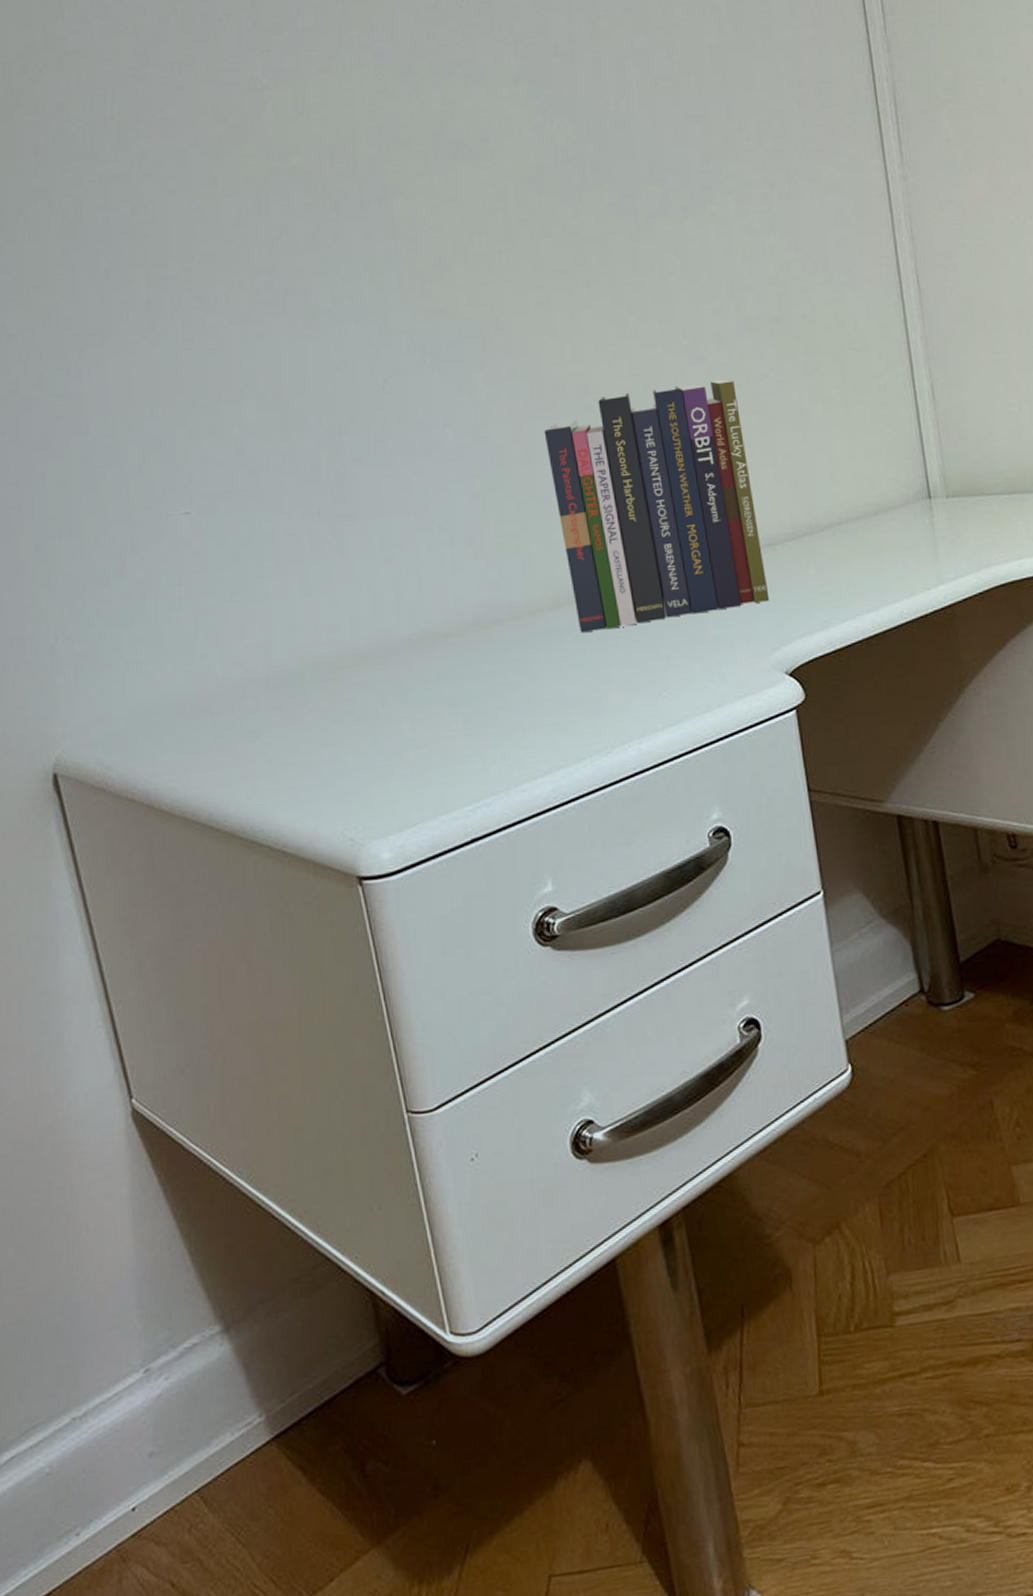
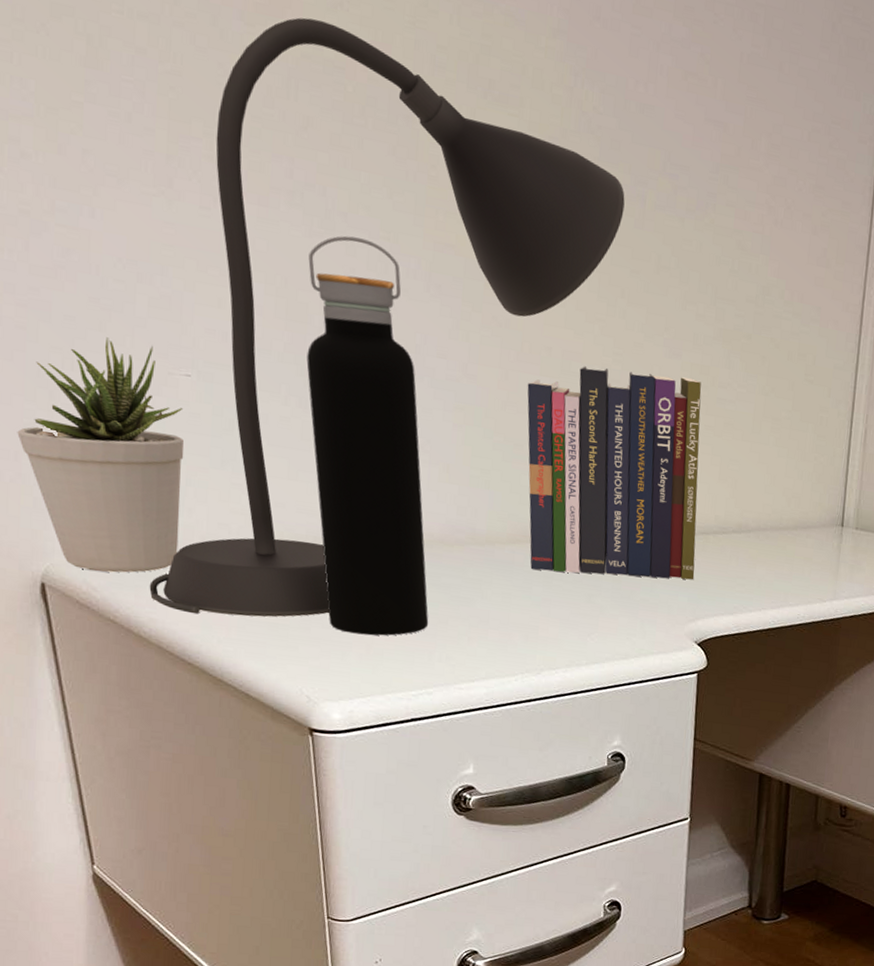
potted plant: none [19,491,194,749] -> present [17,337,185,573]
desk lamp: none [167,134,617,772] -> present [149,17,625,617]
water bottle: none [297,328,476,754] -> present [306,235,429,636]

